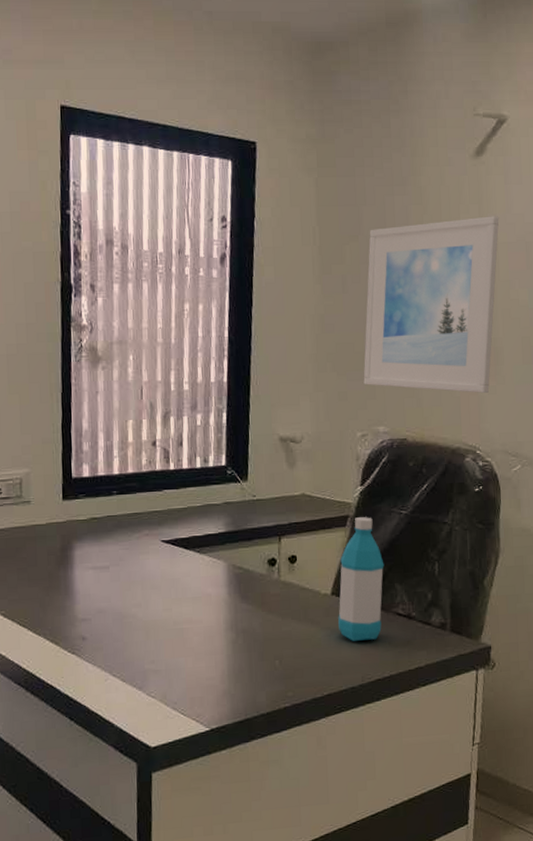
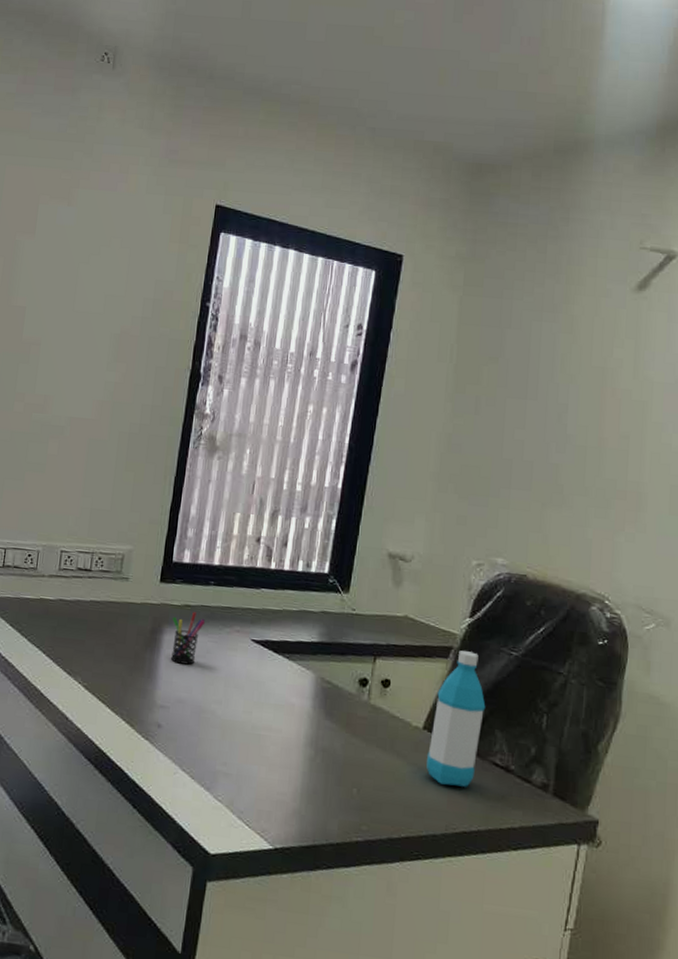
pen holder: none [81,523,114,576] -> present [171,612,206,665]
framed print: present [363,216,499,394] -> none [486,353,658,541]

